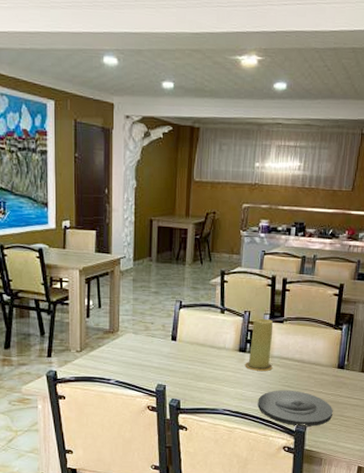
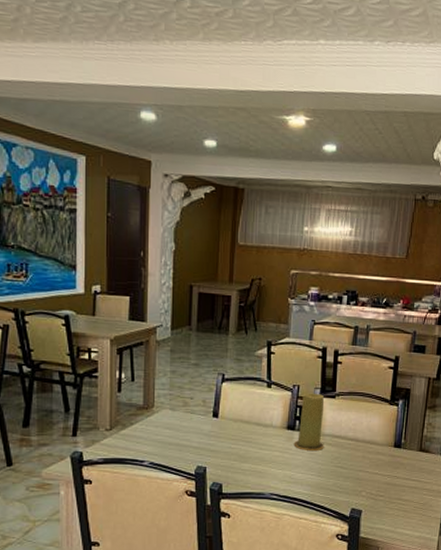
plate: present [258,390,333,426] -> none [308,471,390,511]

